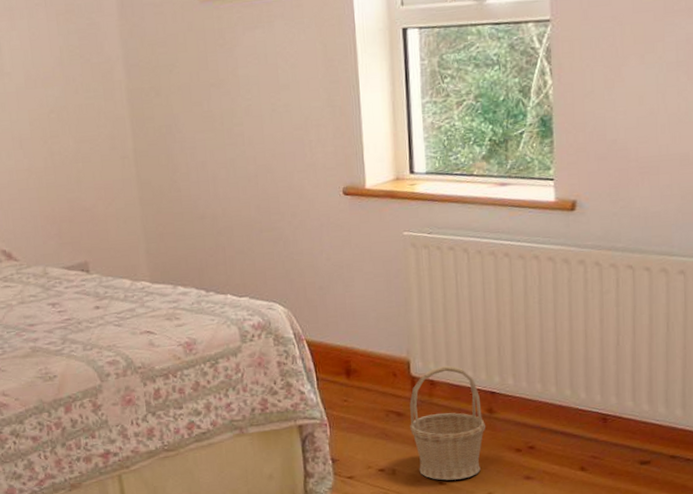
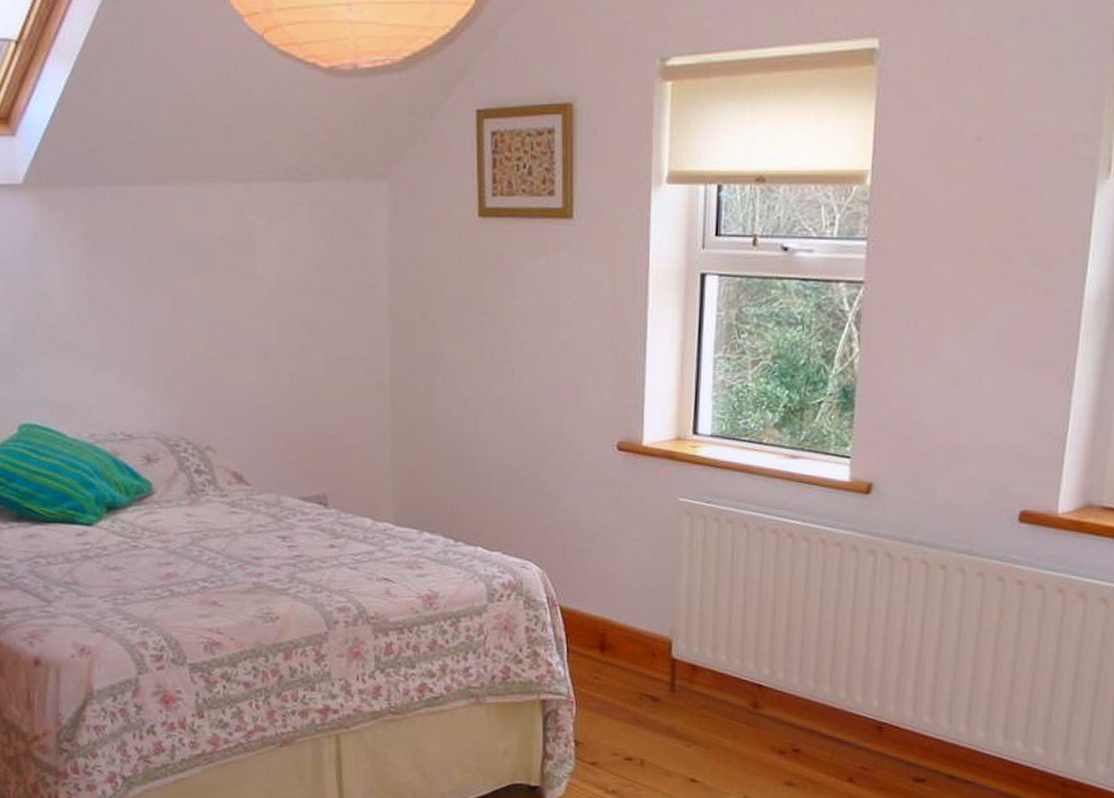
basket: present [409,365,486,481] -> none [665,650,749,778]

